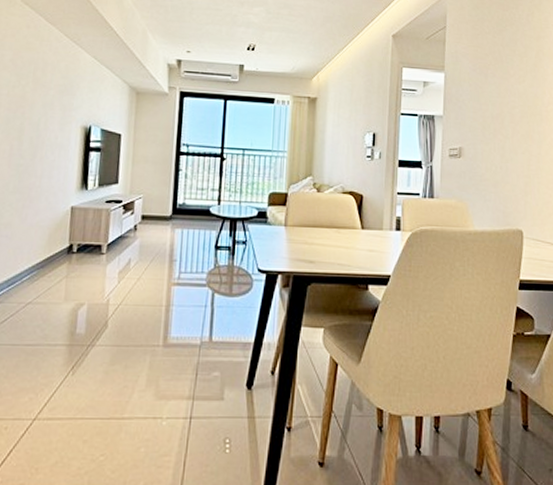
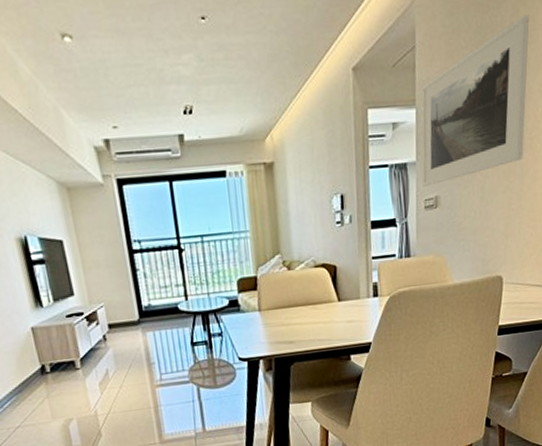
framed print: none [447,16,543,138] -> present [421,15,530,187]

